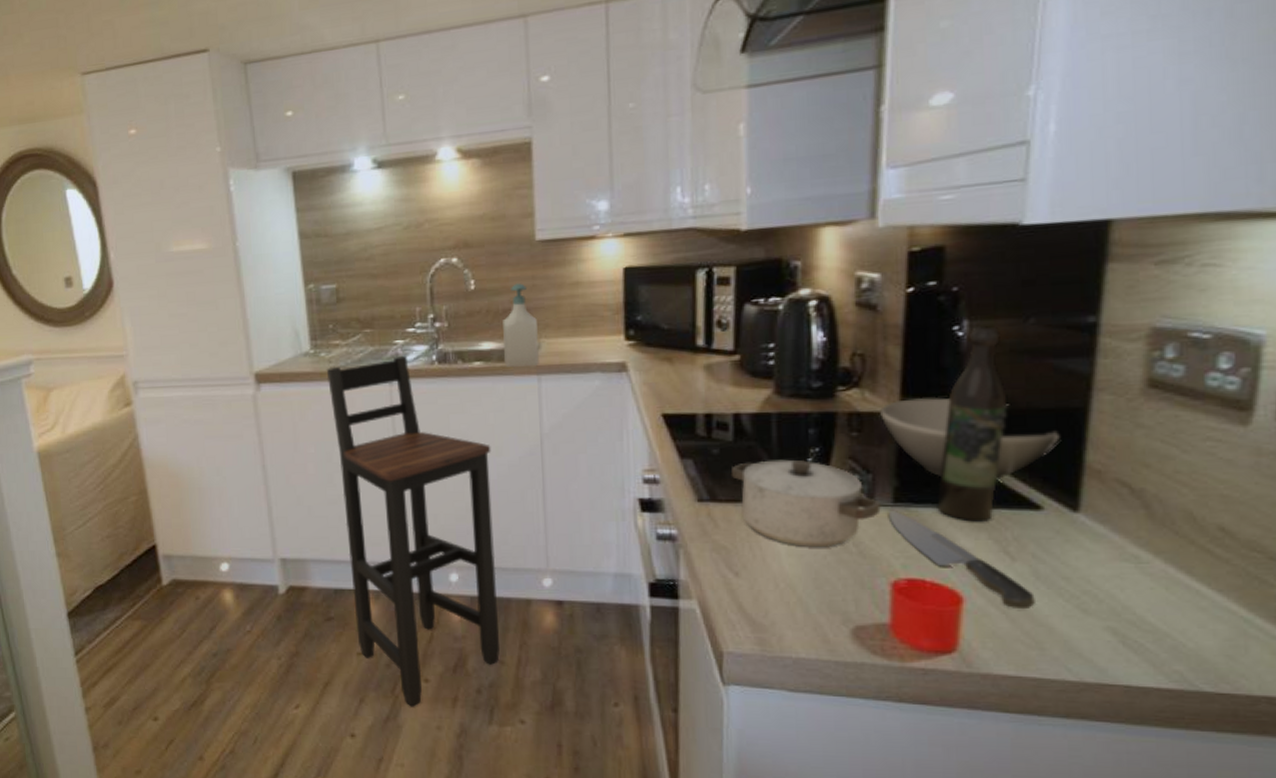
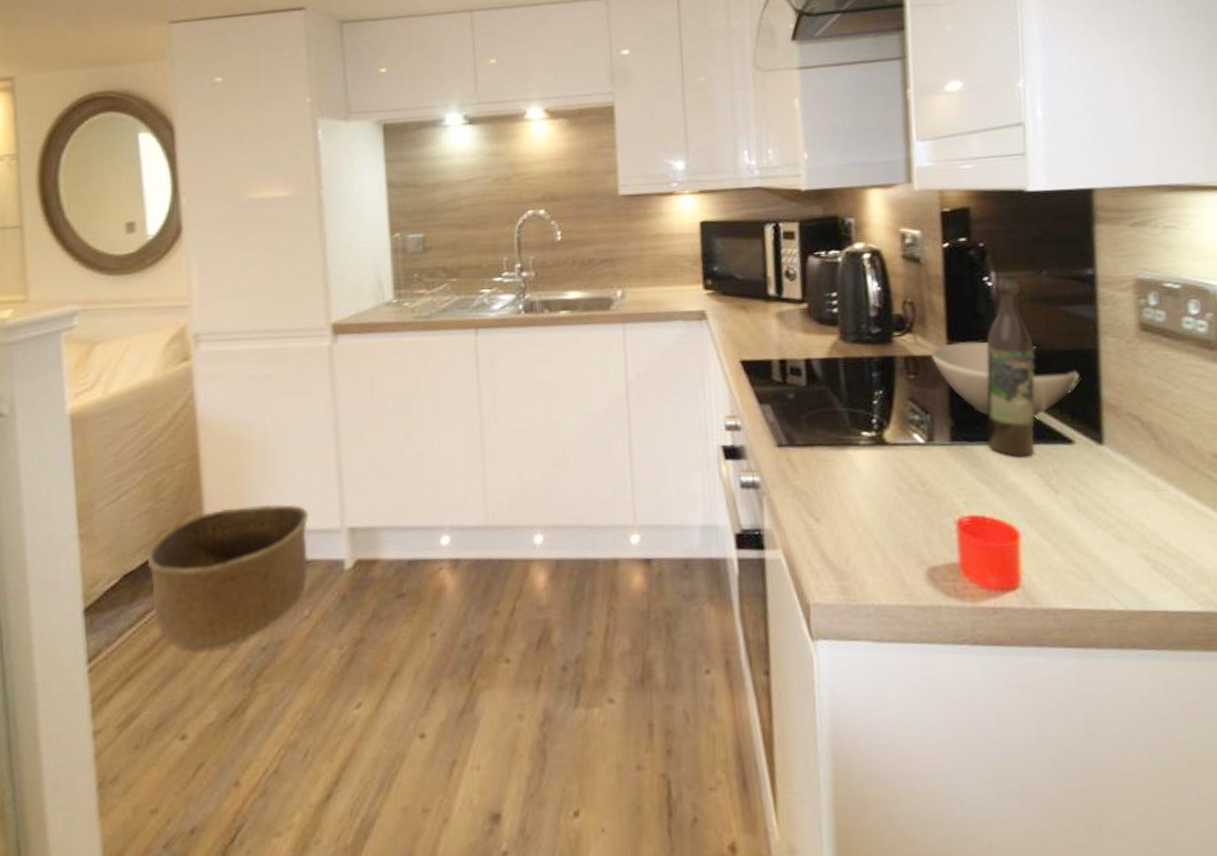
basket: none [113,535,247,652] -> present [147,504,309,650]
bar stool: present [326,355,500,707] -> none [409,304,586,694]
soap bottle: present [503,283,539,367] -> none [588,235,624,316]
cooking pot: present [730,459,881,548] -> none [806,402,941,489]
kitchen knife: present [889,509,1035,610] -> none [948,448,1080,542]

